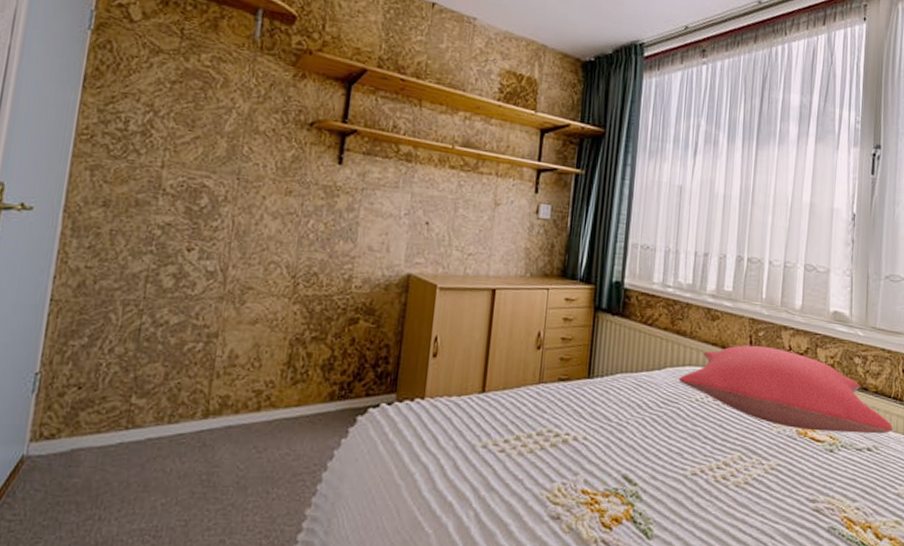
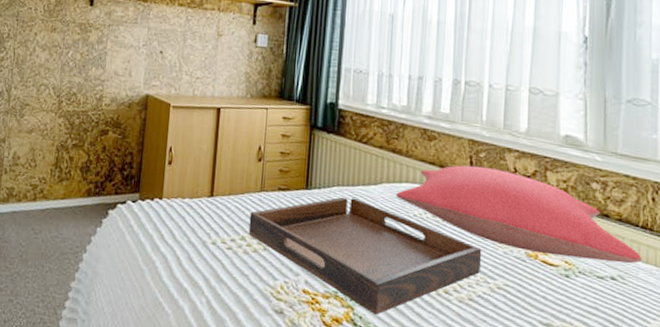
serving tray: none [524,384,757,509] -> present [248,197,481,315]

